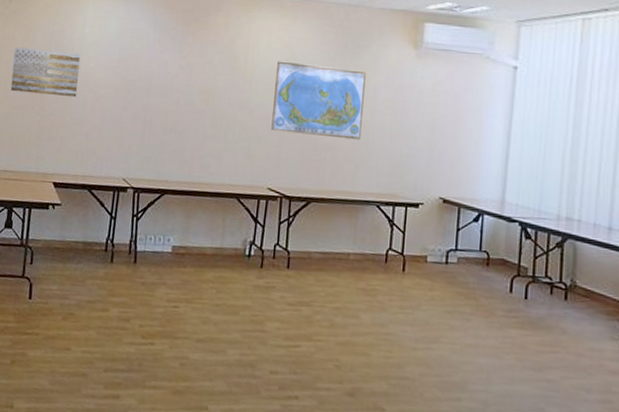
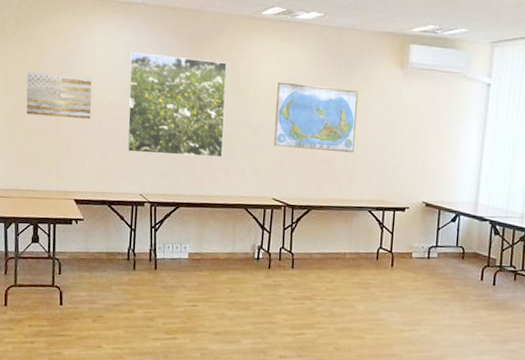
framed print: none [112,28,223,142] -> present [127,52,227,158]

